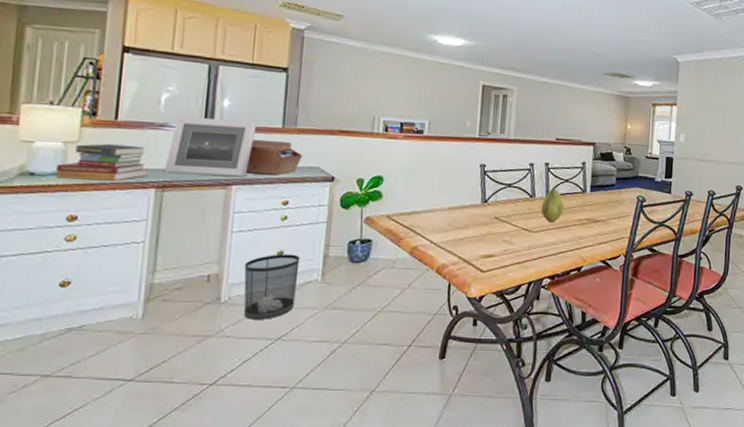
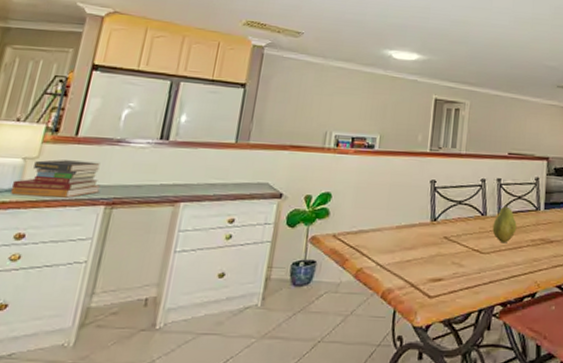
picture frame: present [164,117,257,176] -> none [115,132,211,193]
waste bin: present [243,253,300,319] -> none [178,275,241,349]
sewing box: present [245,139,303,175] -> none [194,154,253,192]

